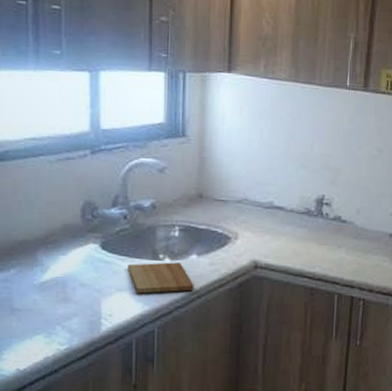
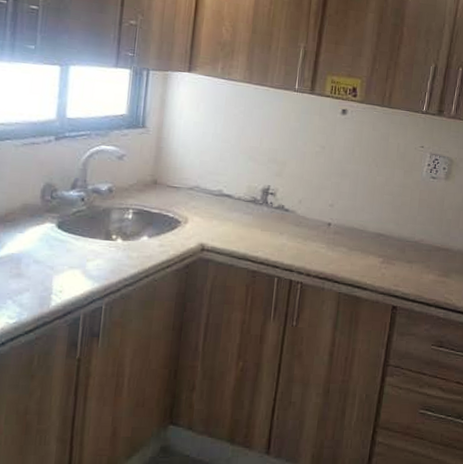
cutting board: present [128,262,194,294] -> none [81,242,143,272]

